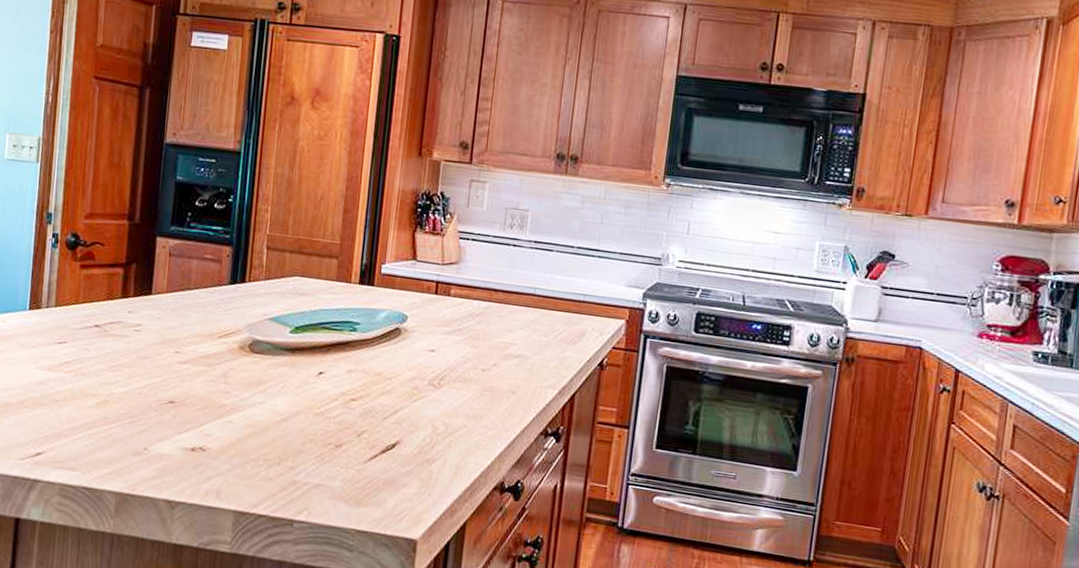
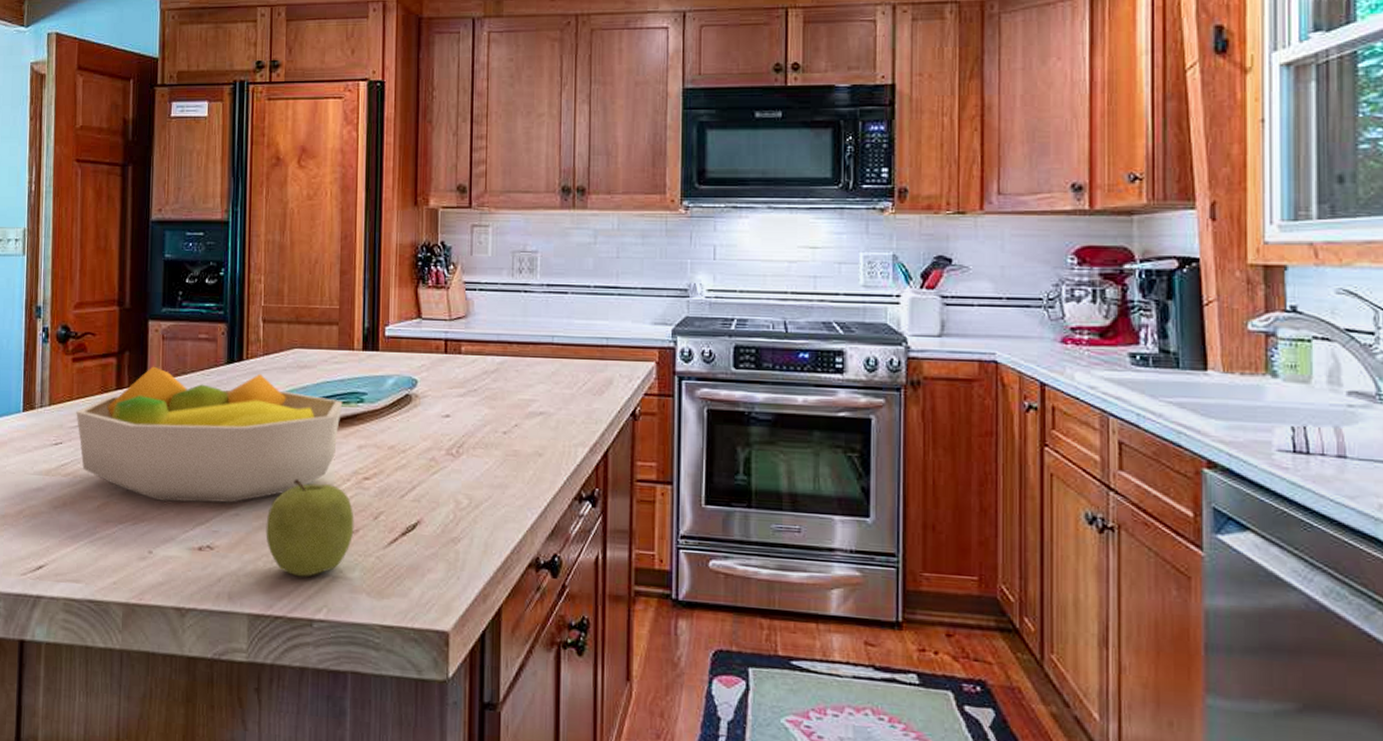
fruit bowl: none [81,279,337,411] -> present [76,366,343,503]
fruit: none [255,394,339,483] -> present [266,479,354,577]

